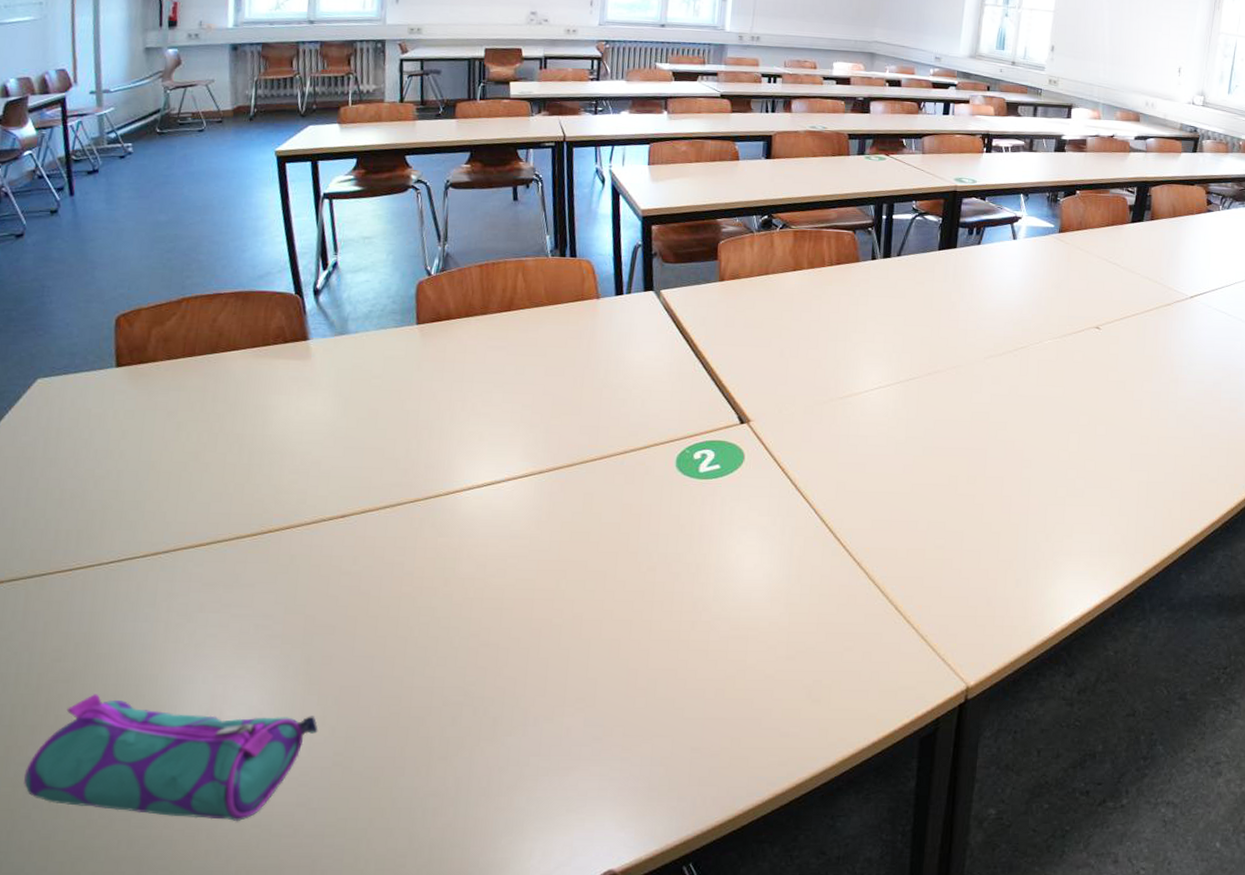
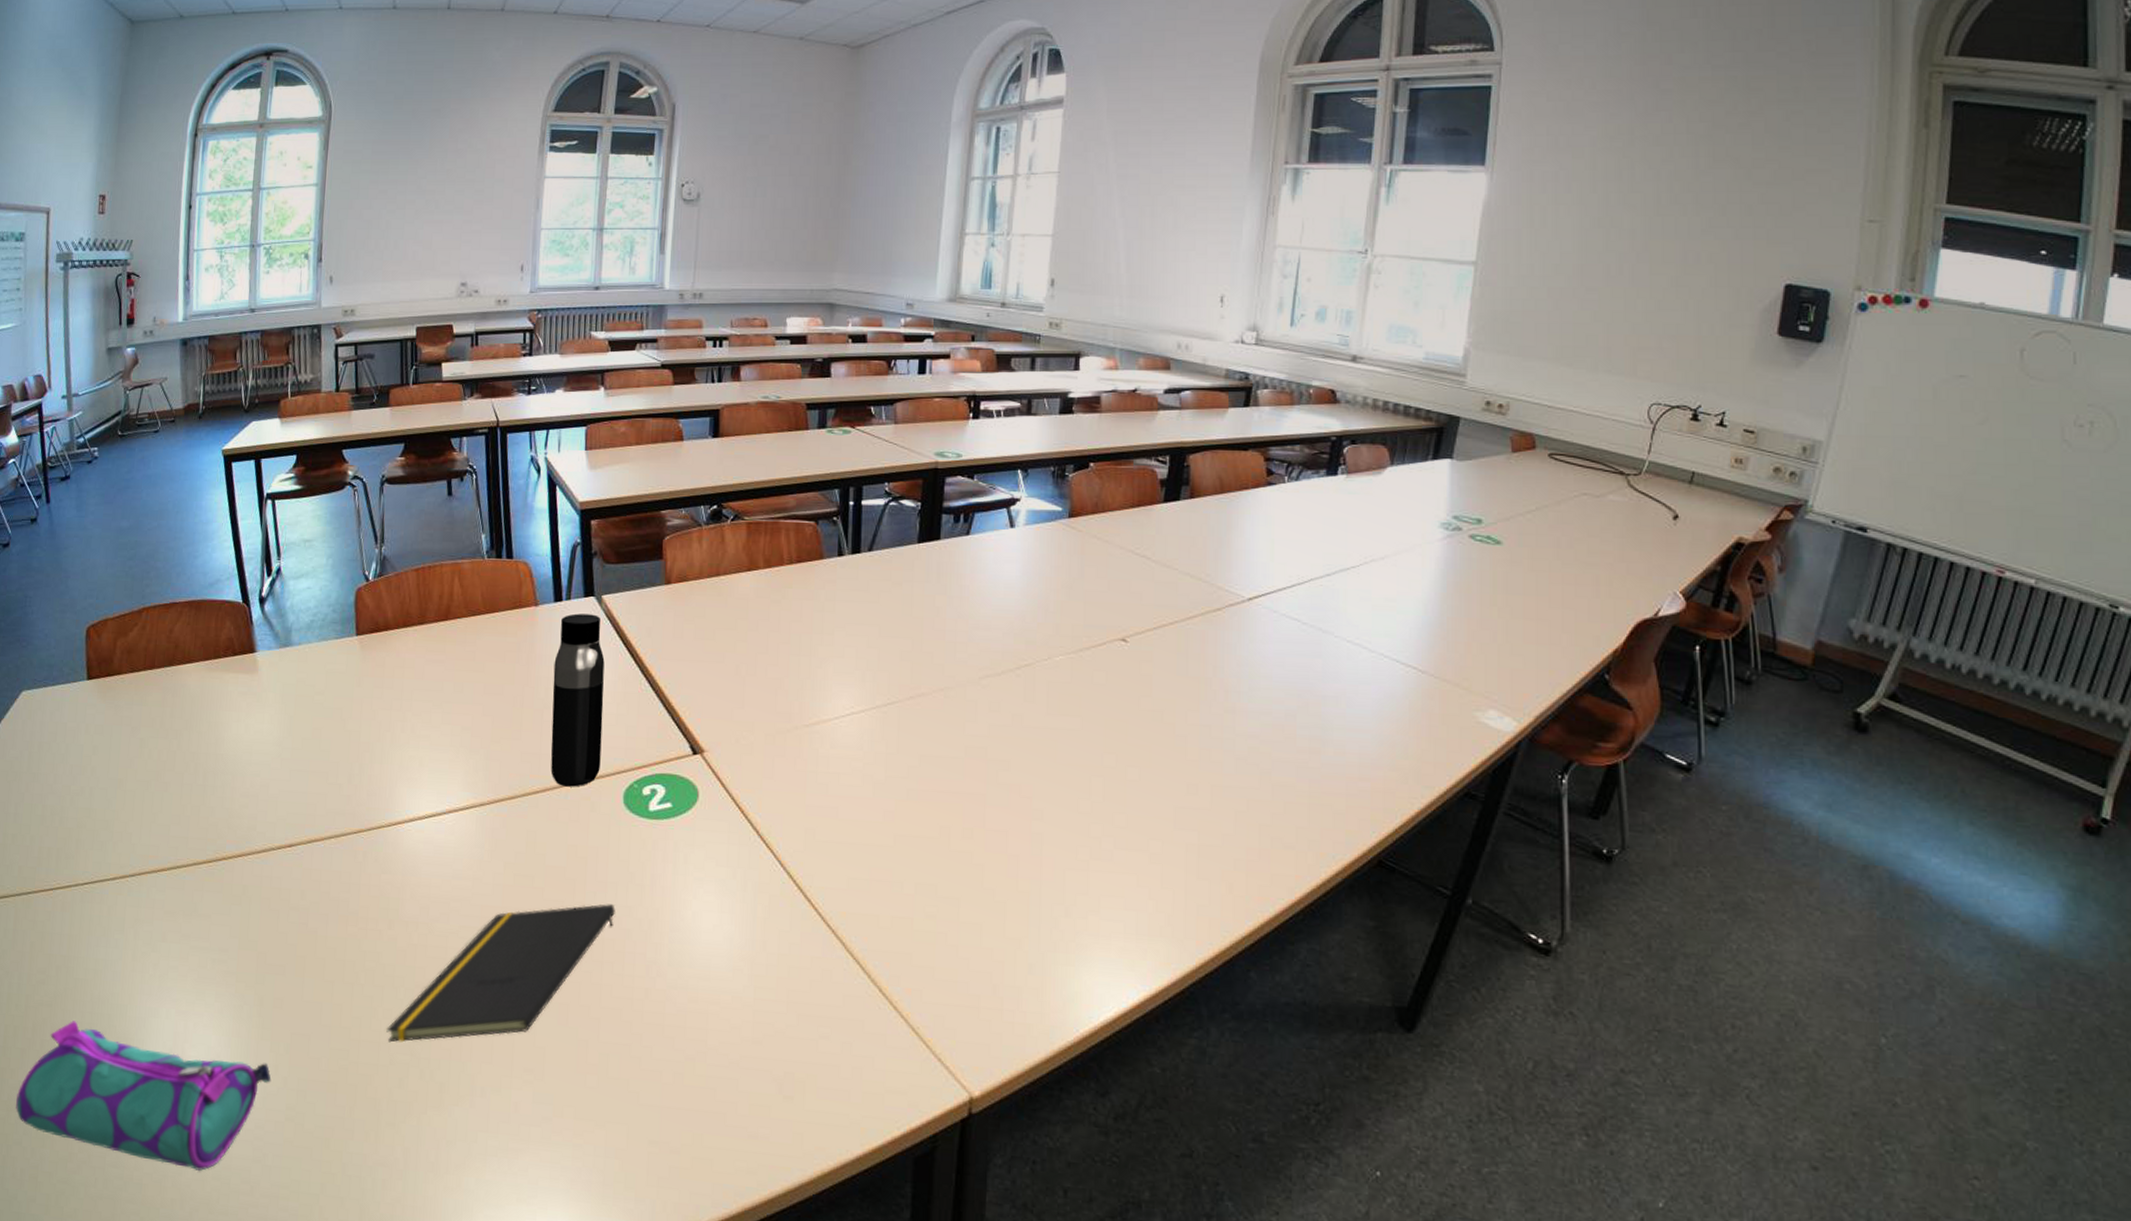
notepad: none [440,552,666,686] -> present [386,904,615,1043]
water bottle: none [608,305,662,455] -> present [550,613,605,787]

